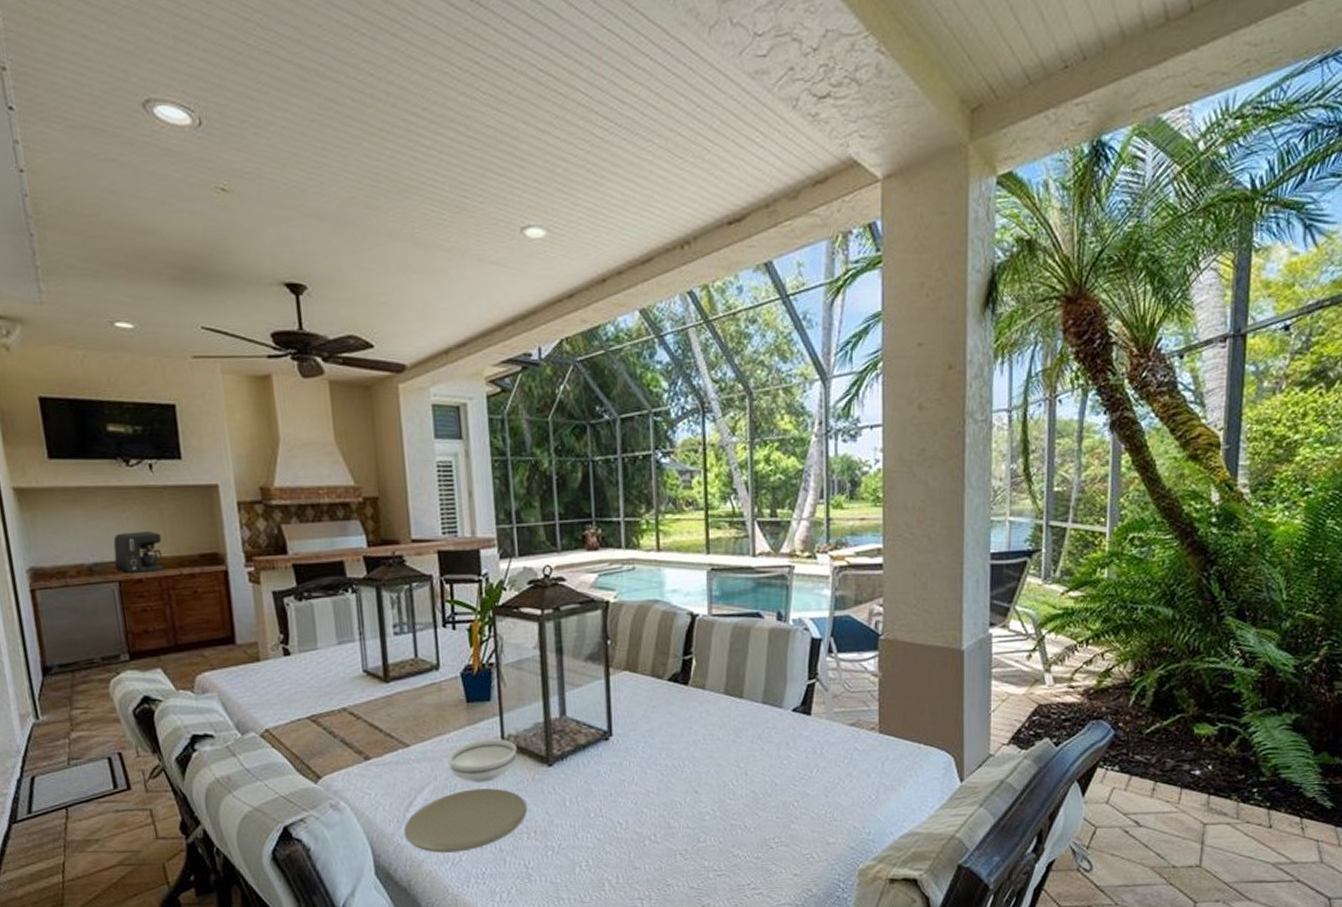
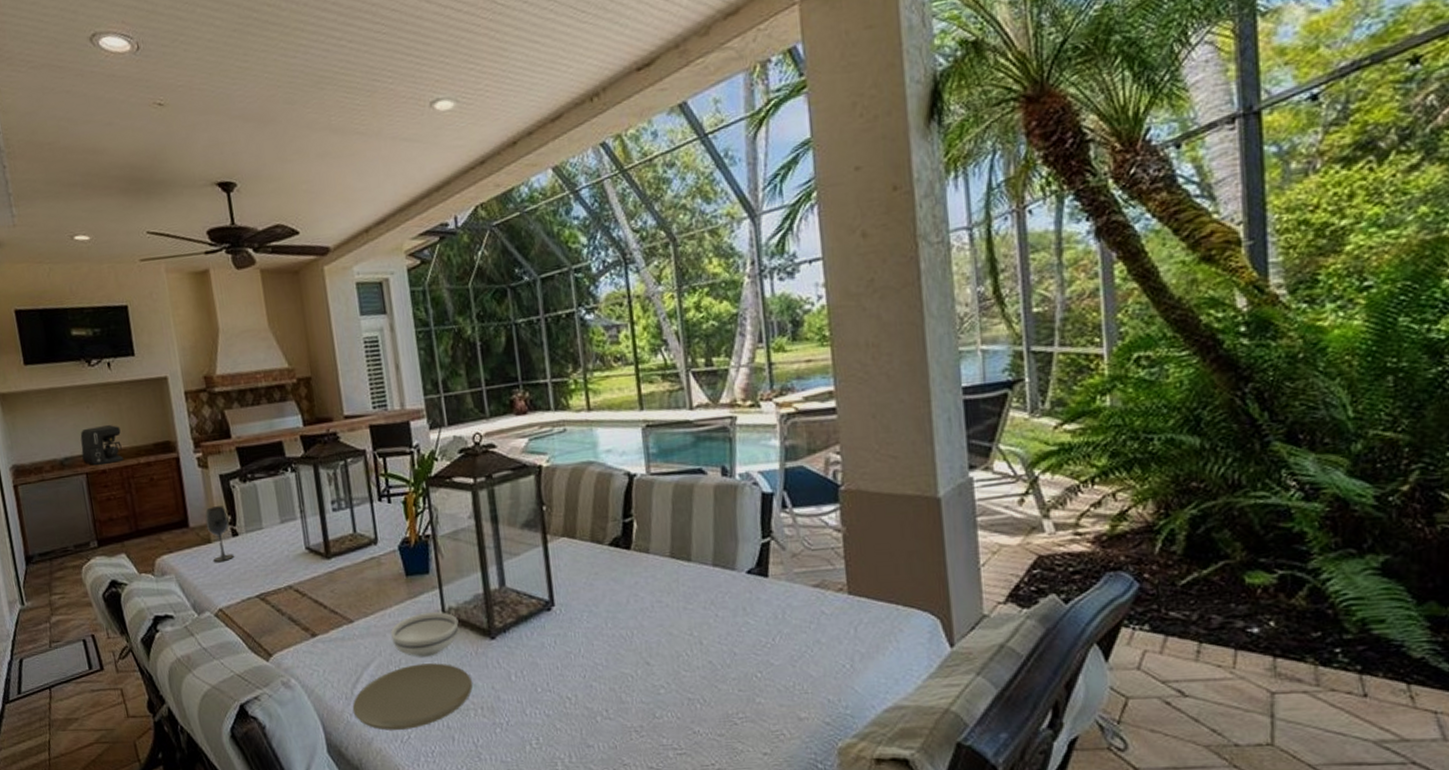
wine glass: none [254,624,285,682] -> present [205,506,234,563]

